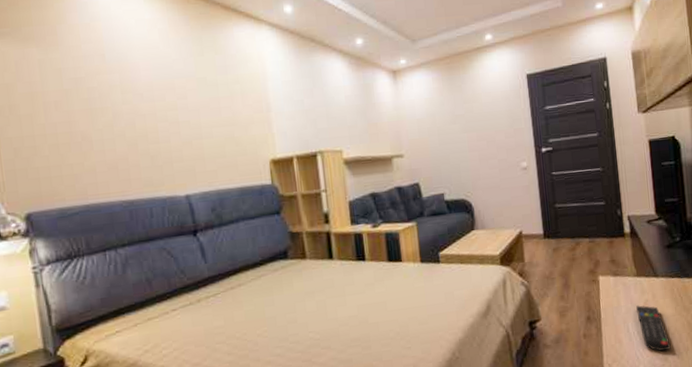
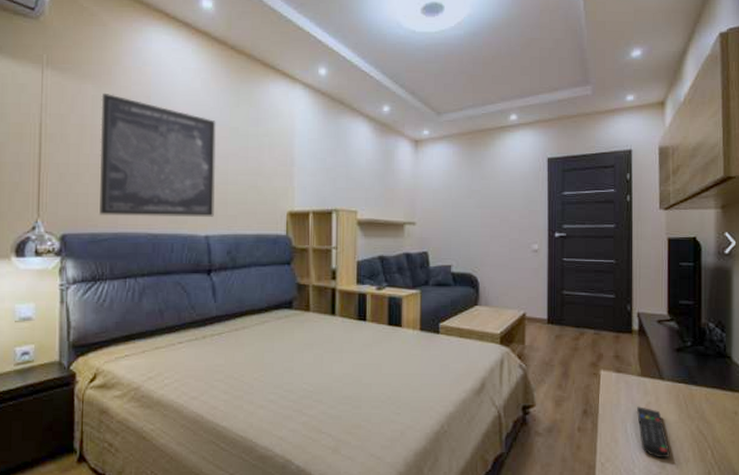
wall art: none [49,55,192,188] -> present [99,92,216,217]

